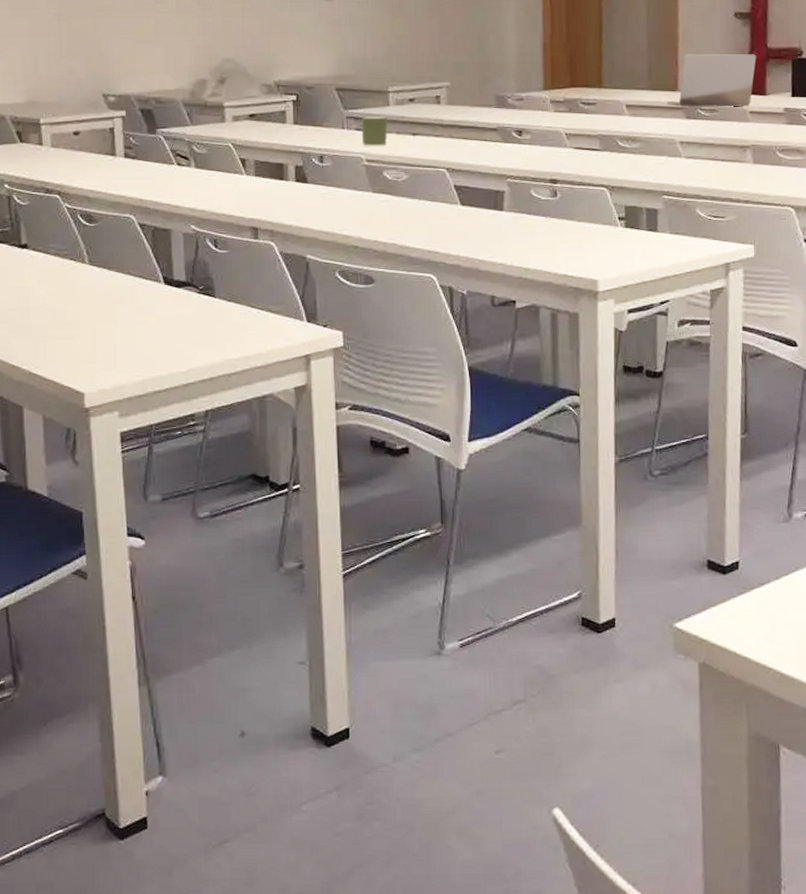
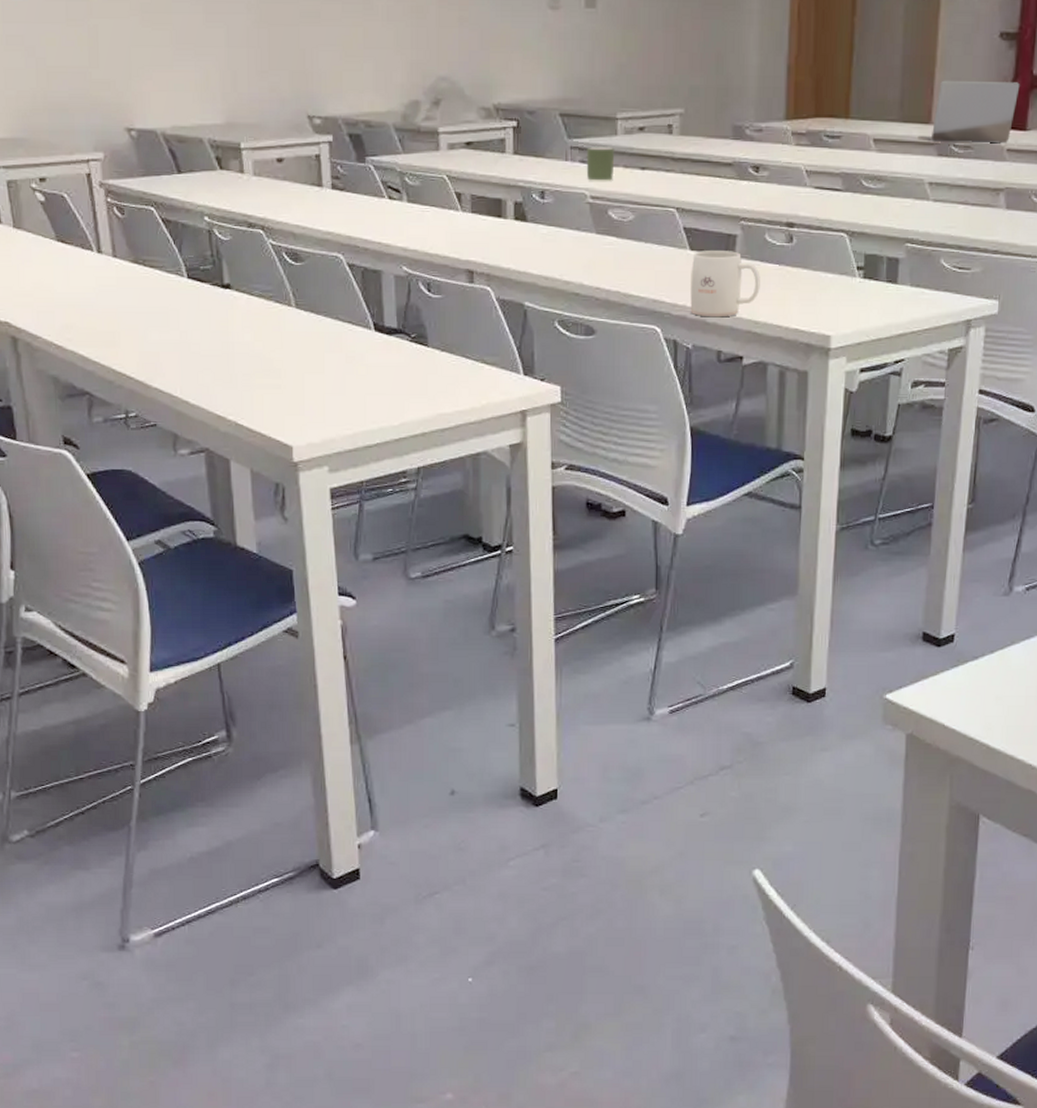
mug: none [463,205,529,266] -> present [690,251,760,318]

